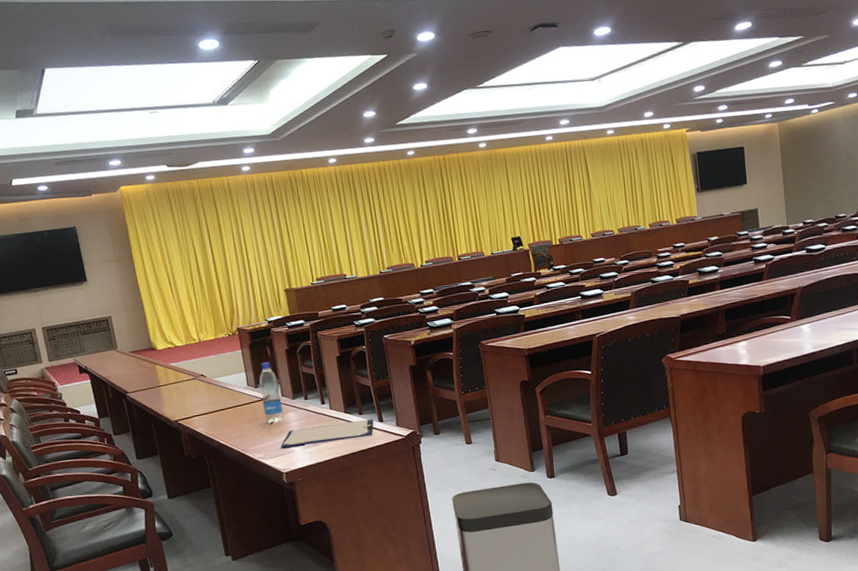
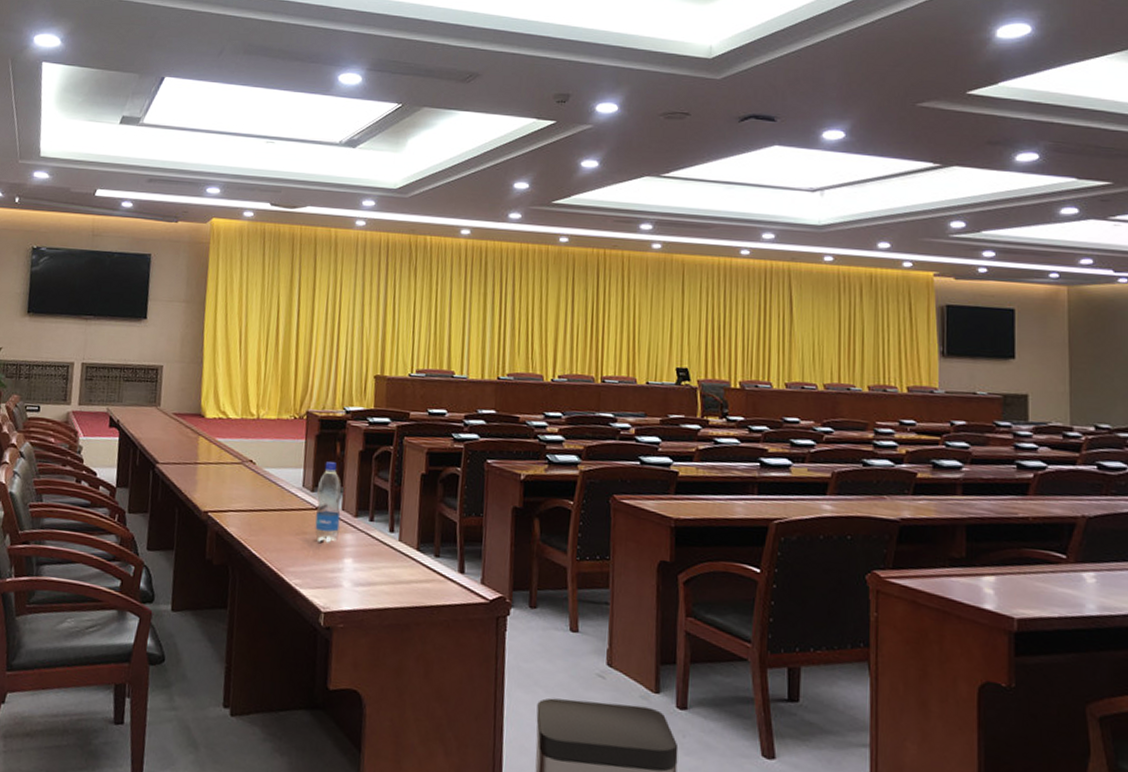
notepad: present [280,419,374,449] -> none [325,557,452,590]

